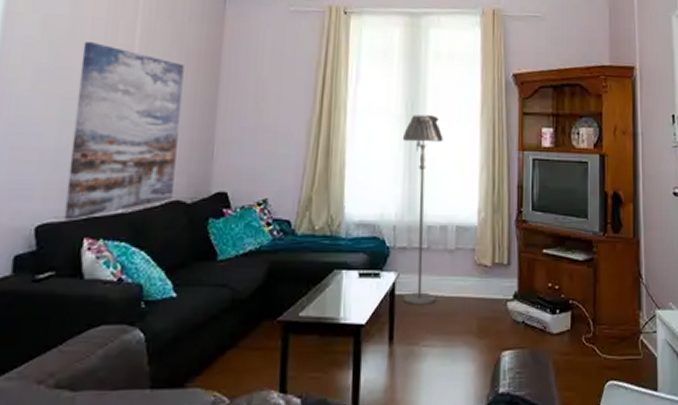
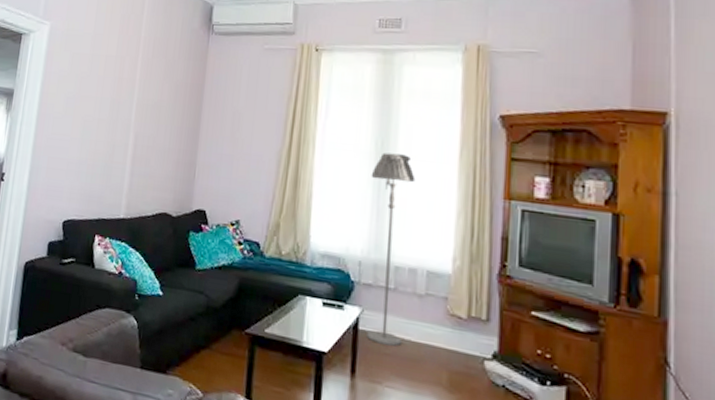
wall art: present [63,42,184,220] -> none [82,75,174,220]

